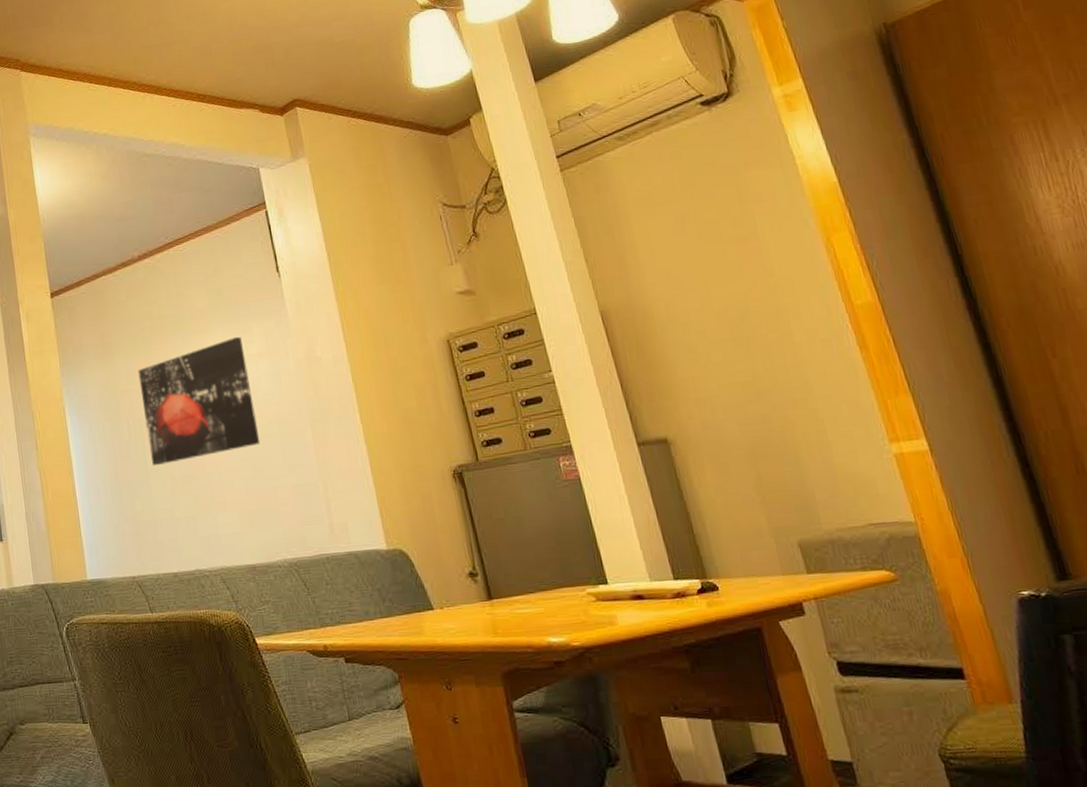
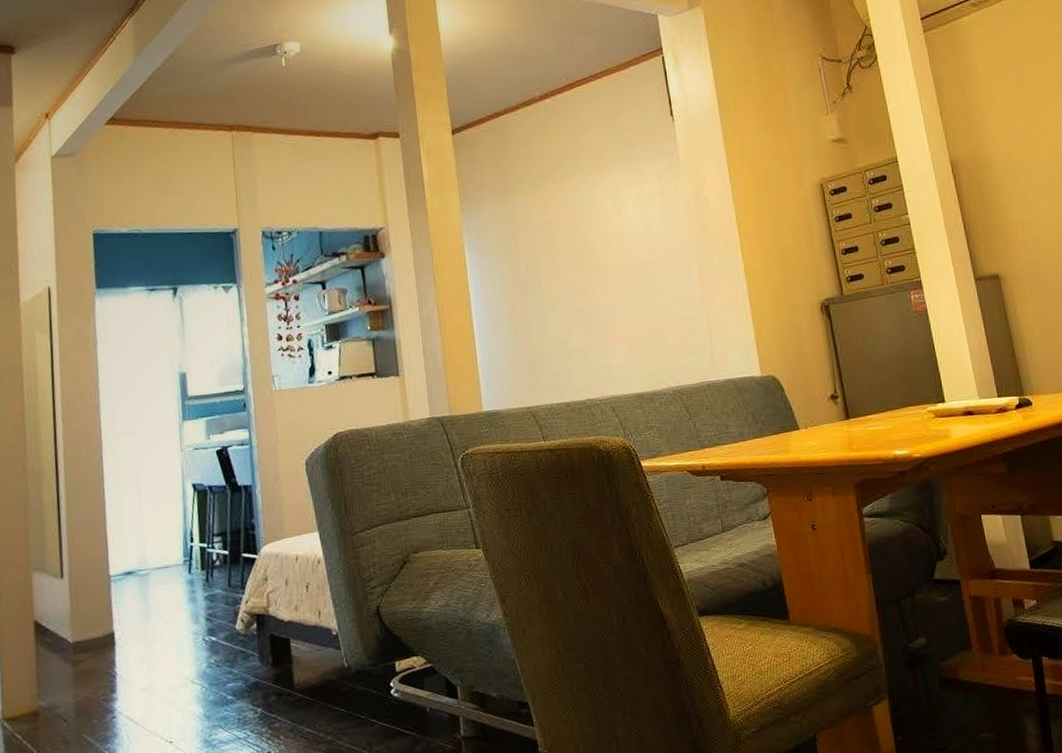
wall art: present [138,336,261,465] -> none [536,177,651,300]

